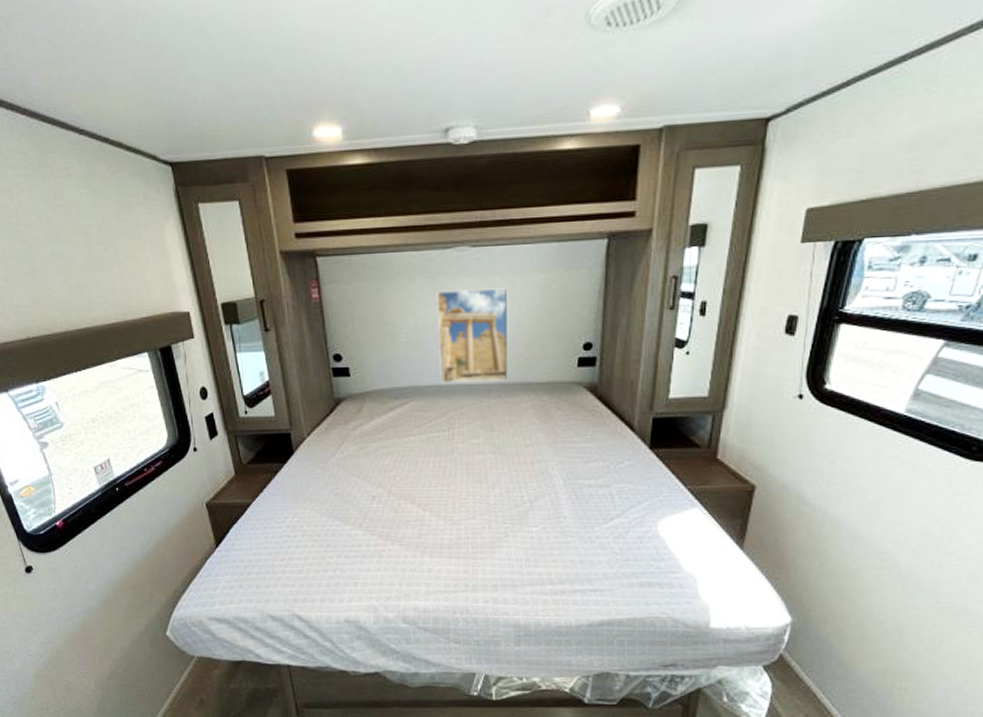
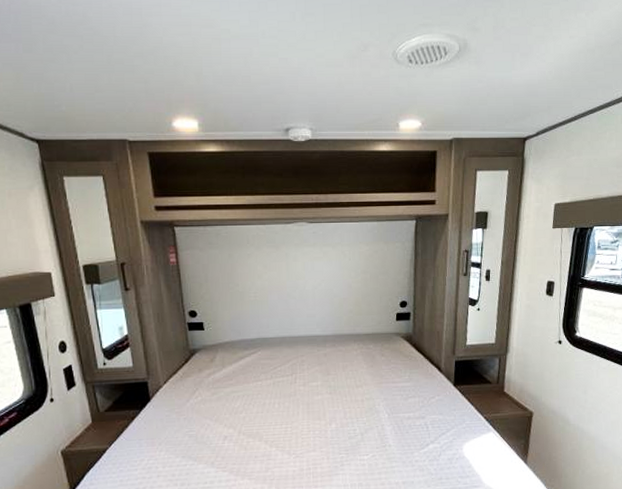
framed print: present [436,287,509,384] -> none [280,256,341,336]

